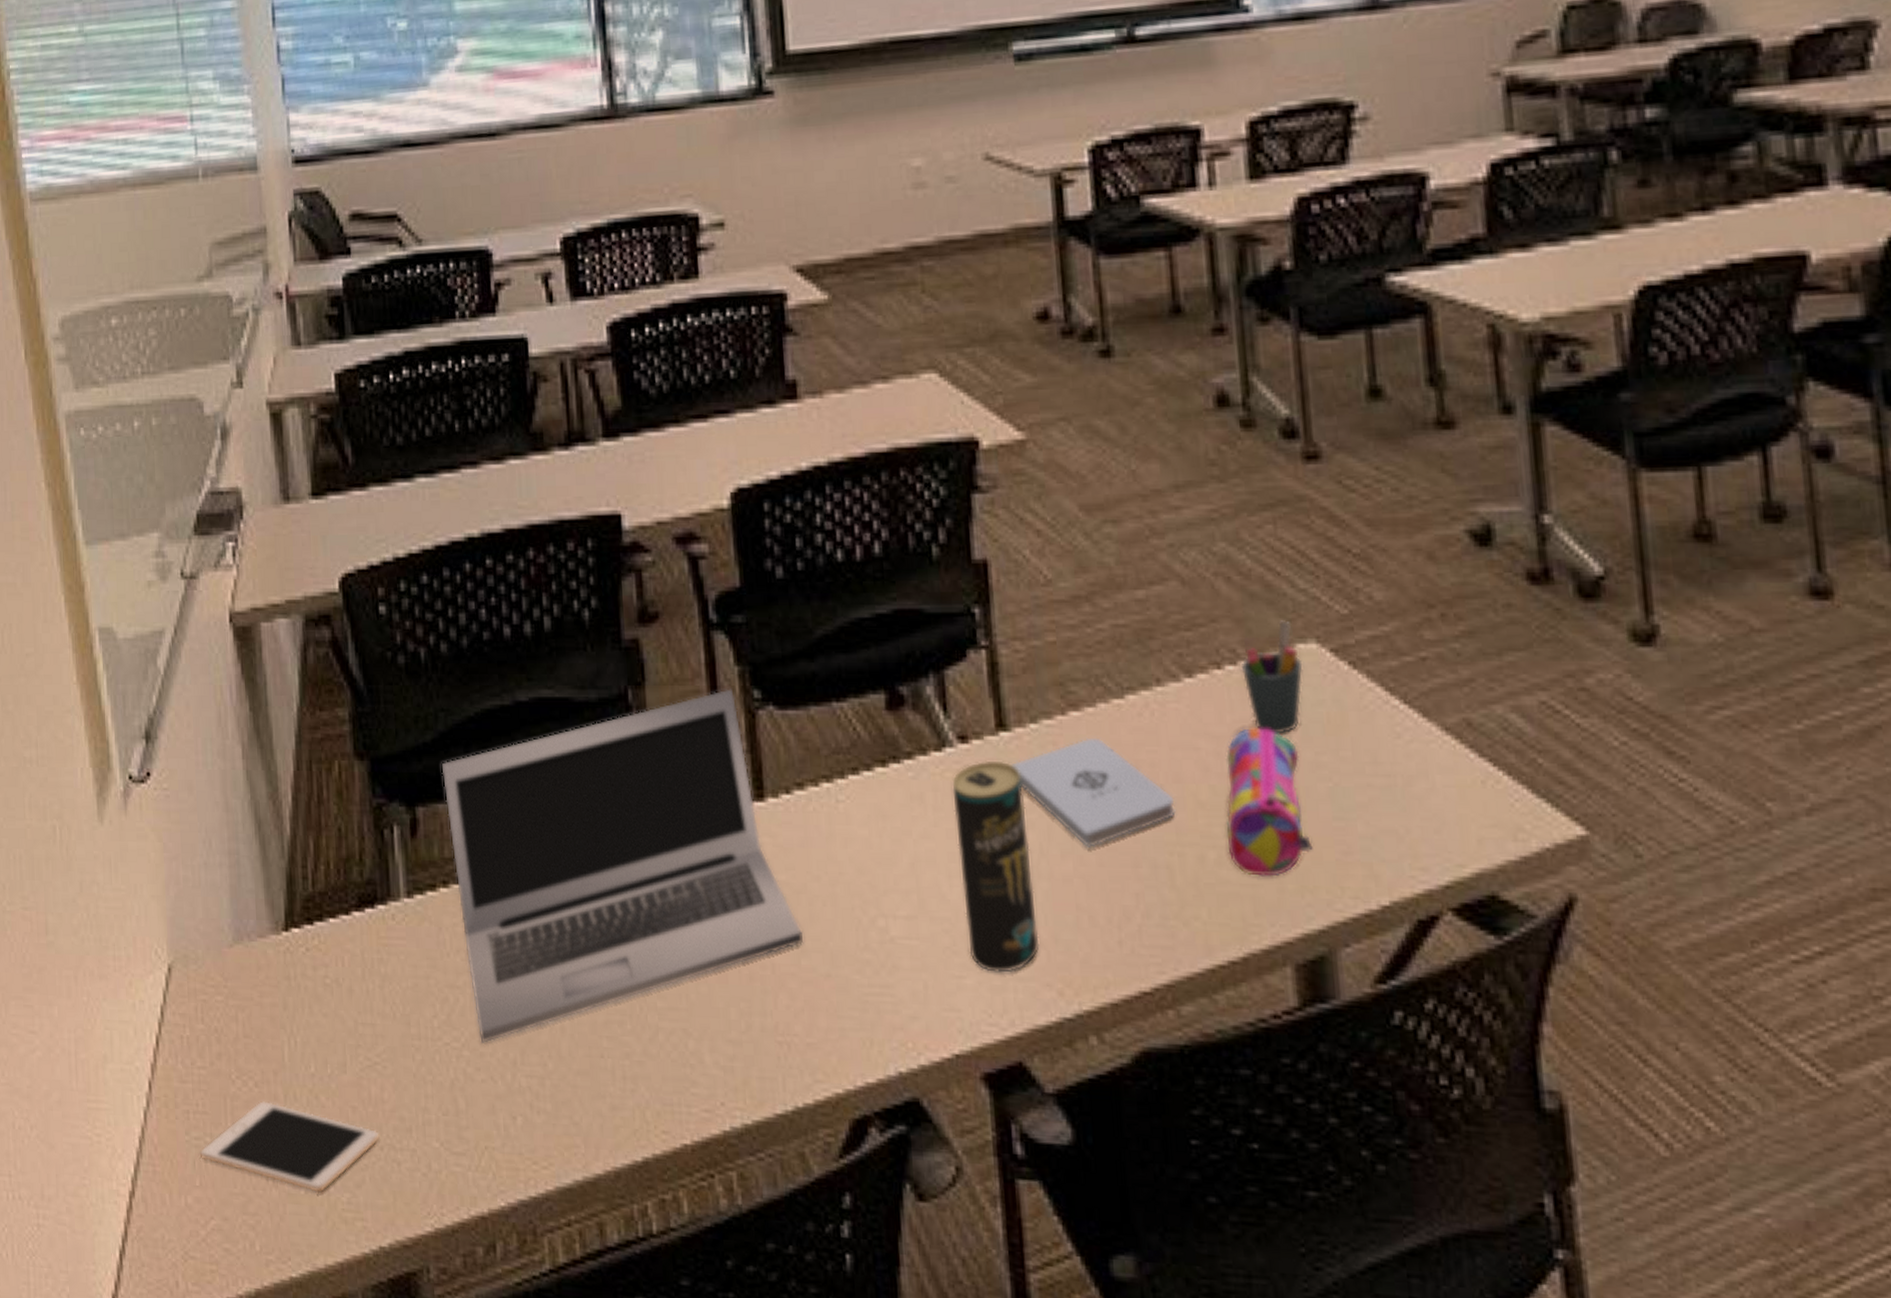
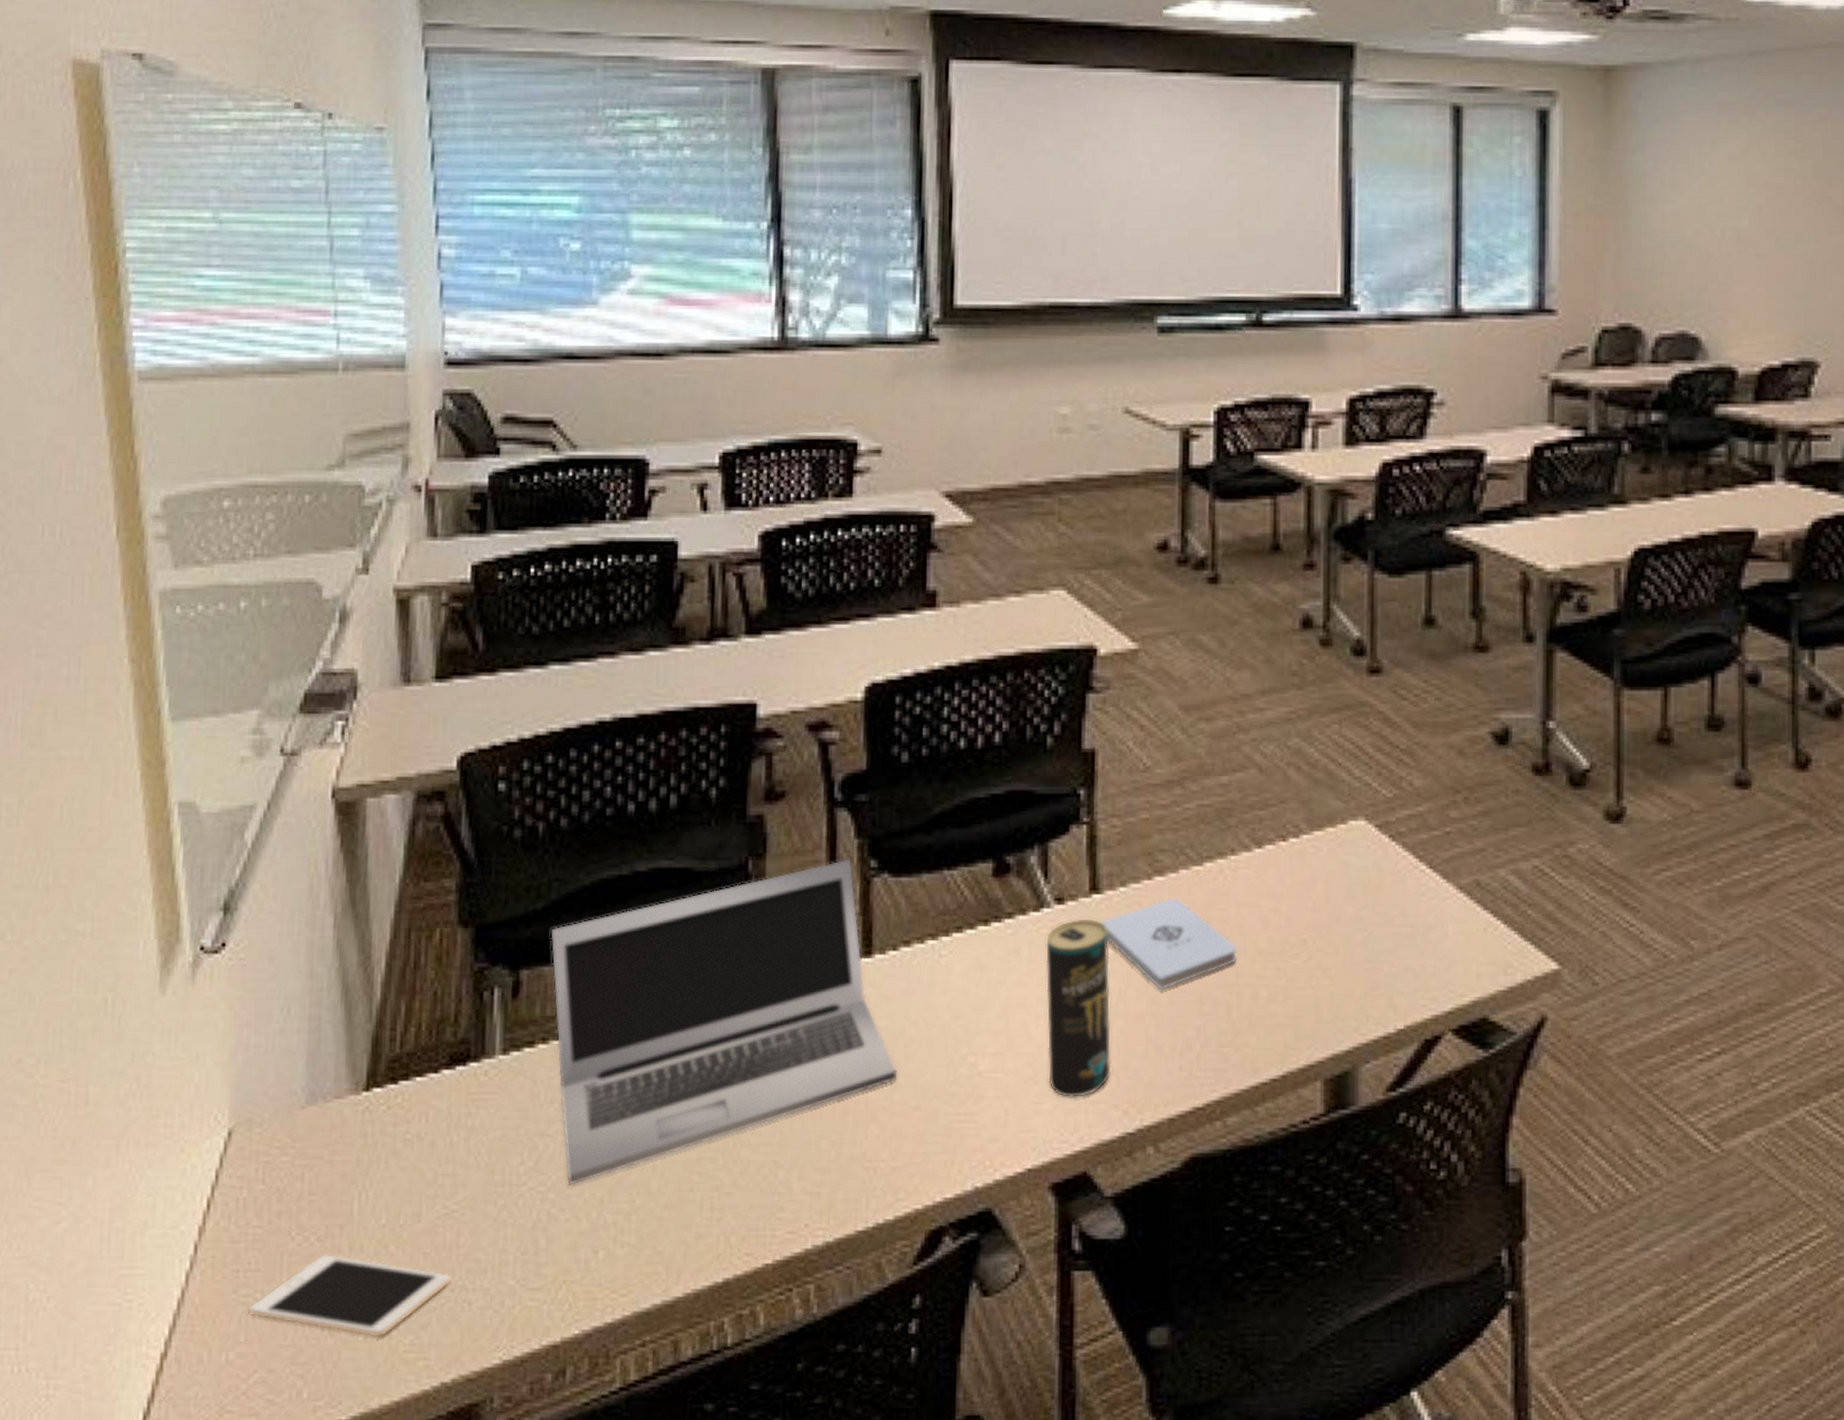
pencil case: present [1226,726,1313,877] -> none [1278,888,1347,1009]
pen holder: present [1241,620,1304,734] -> none [1302,802,1352,894]

